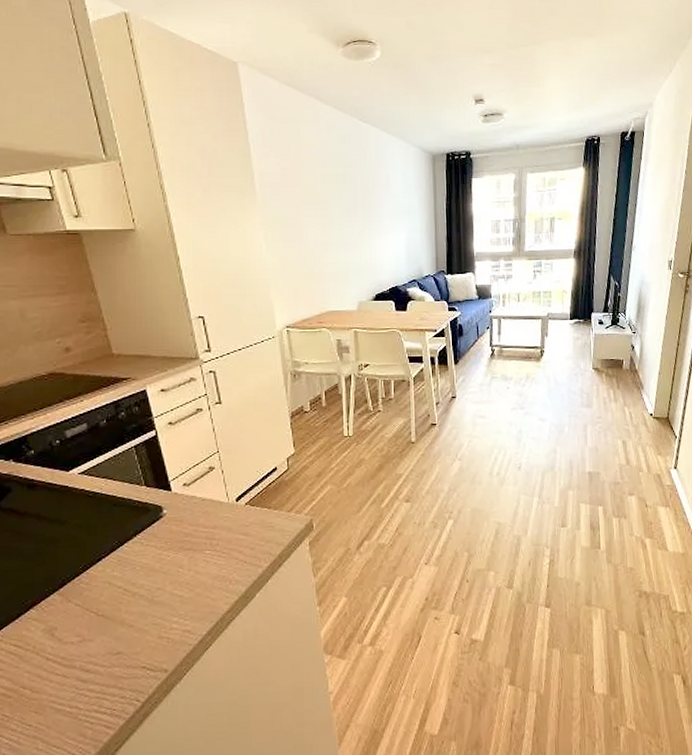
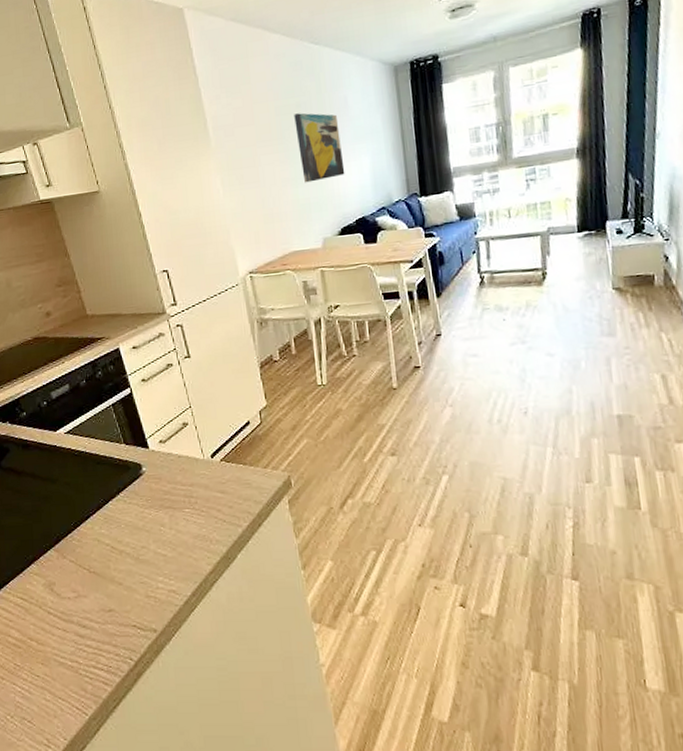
wall art: none [339,183,383,249] -> present [294,112,345,183]

